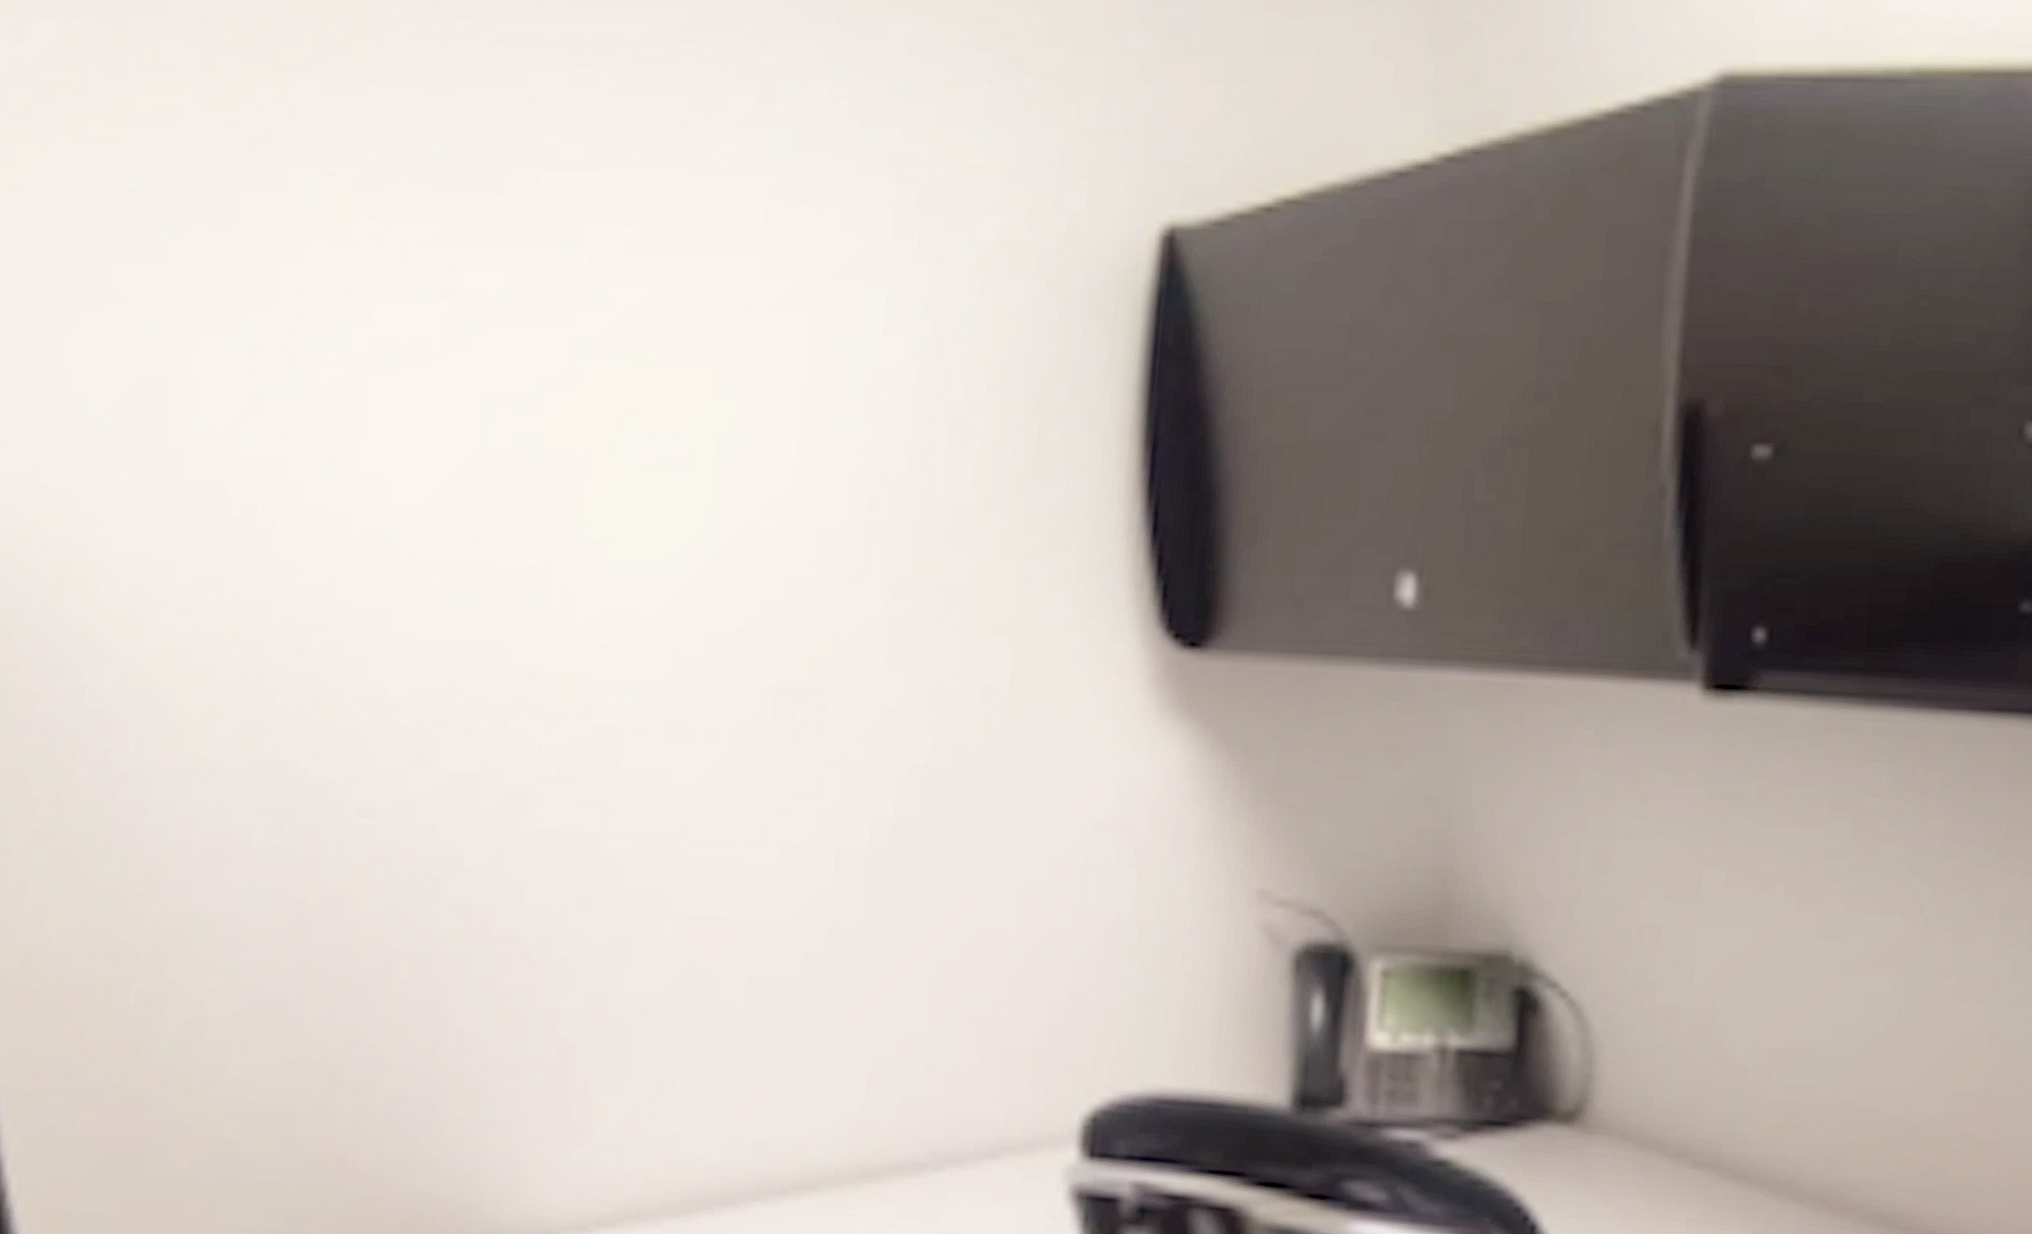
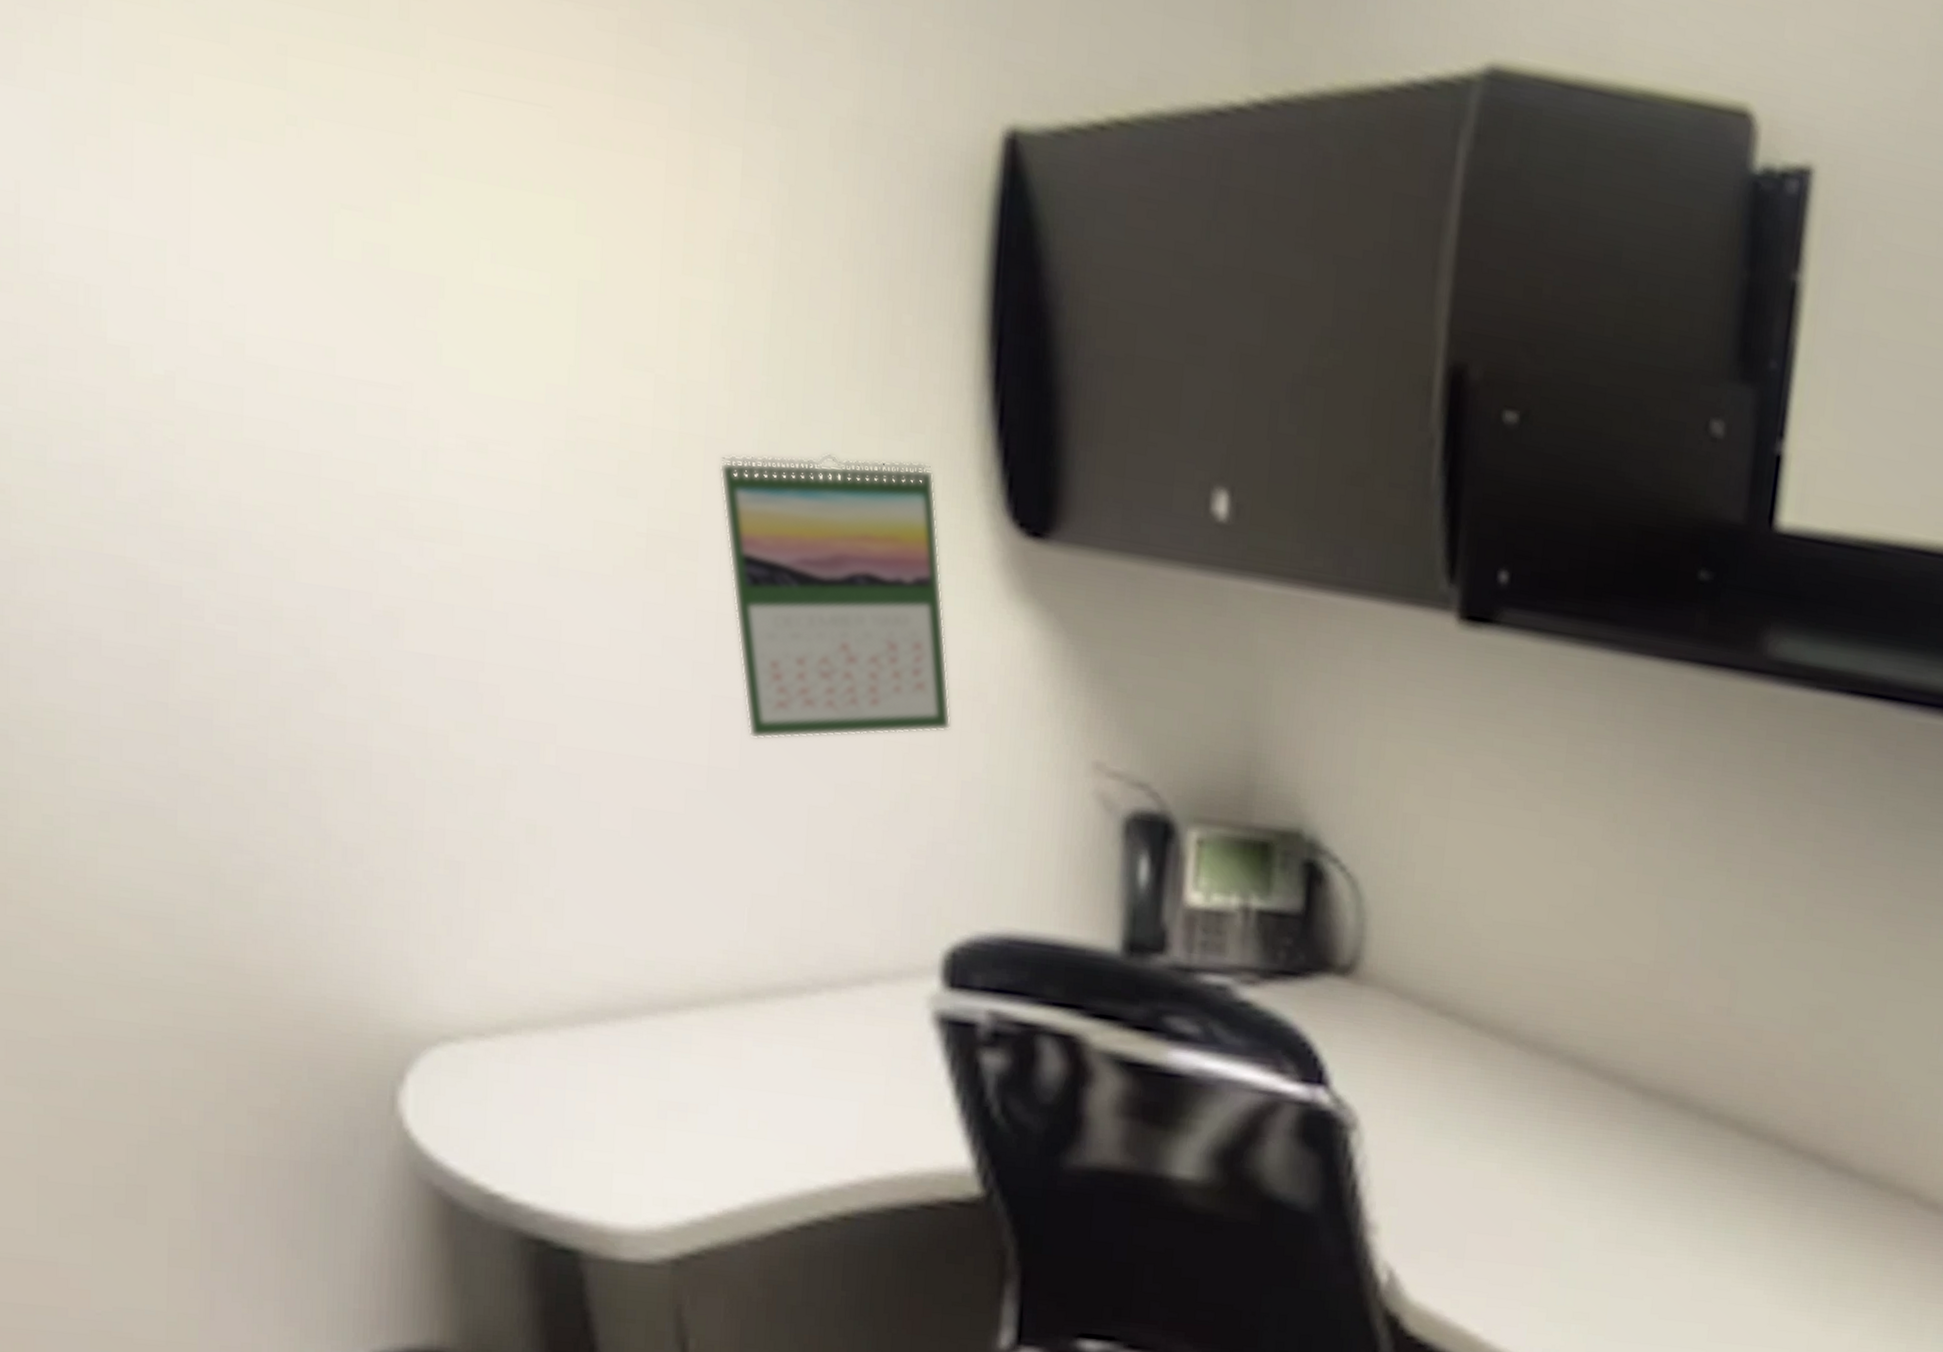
calendar: none [852,581,1095,893] -> present [719,453,951,739]

